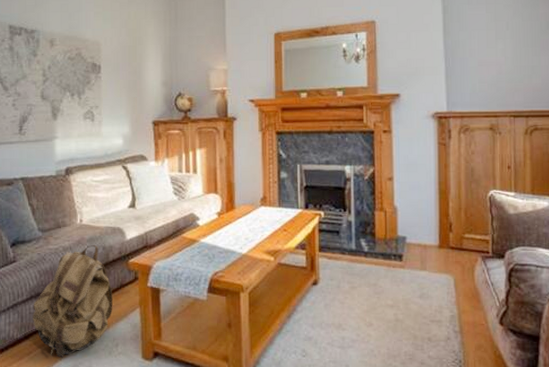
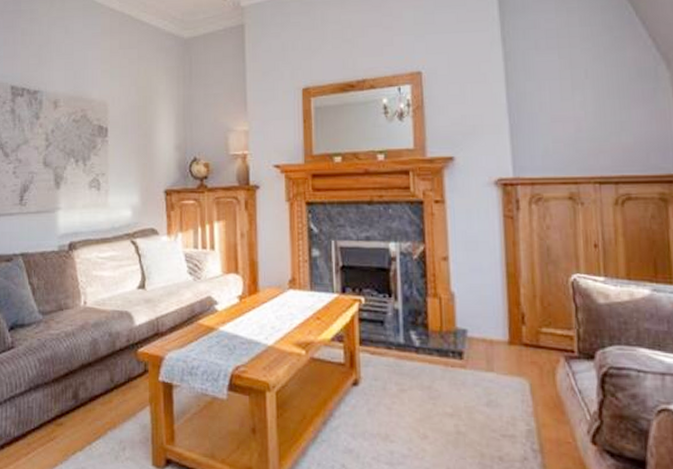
backpack: present [33,245,113,359] -> none [31,331,120,462]

